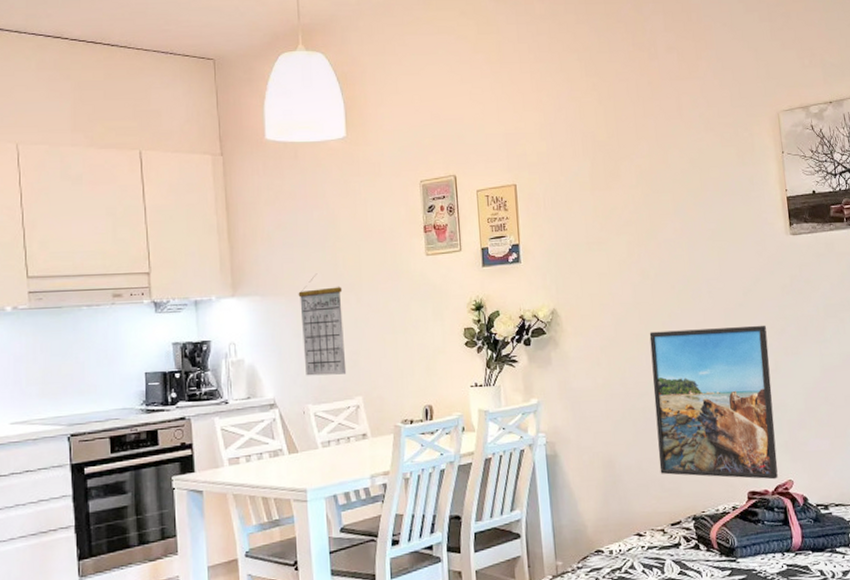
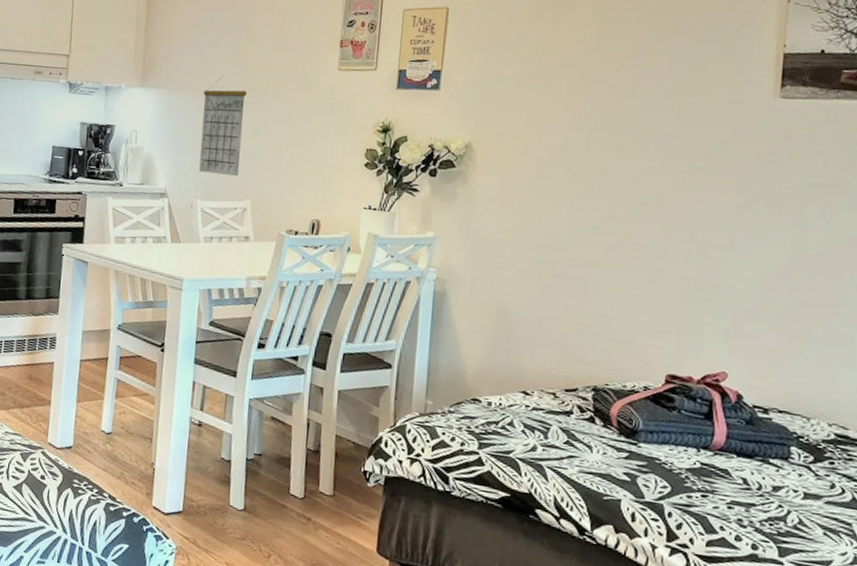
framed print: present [649,325,778,480] -> none [562,182,726,368]

